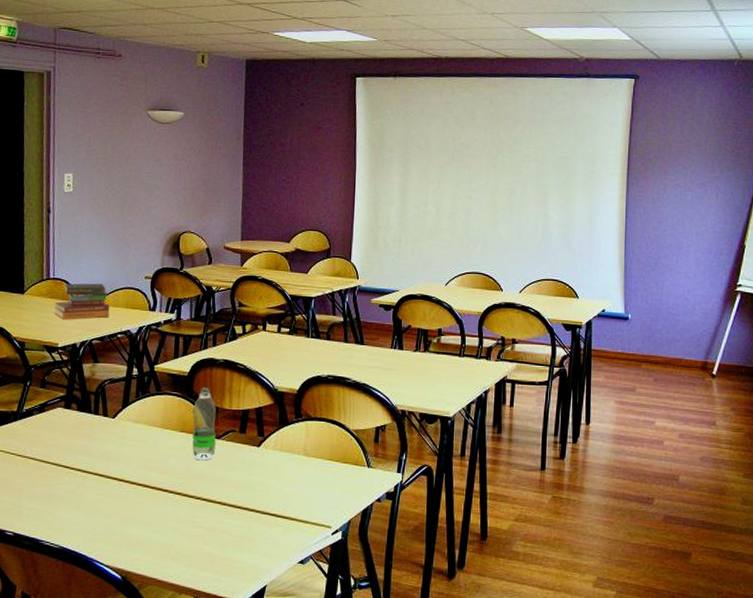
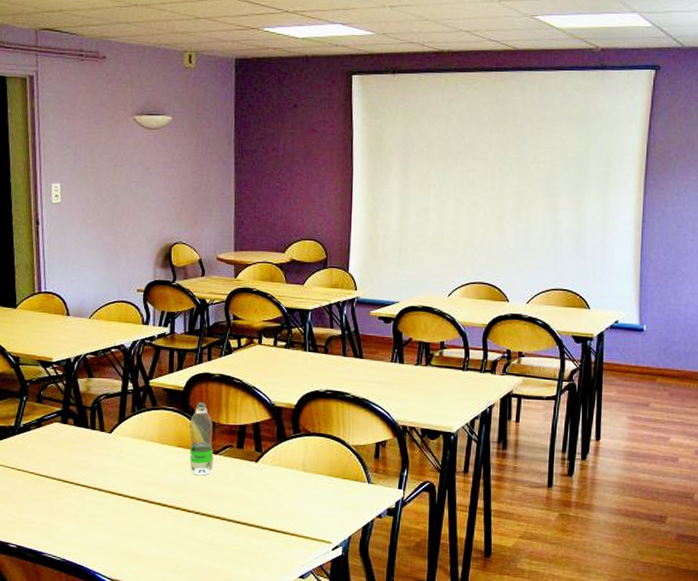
books: present [54,283,110,320] -> none [47,296,103,335]

